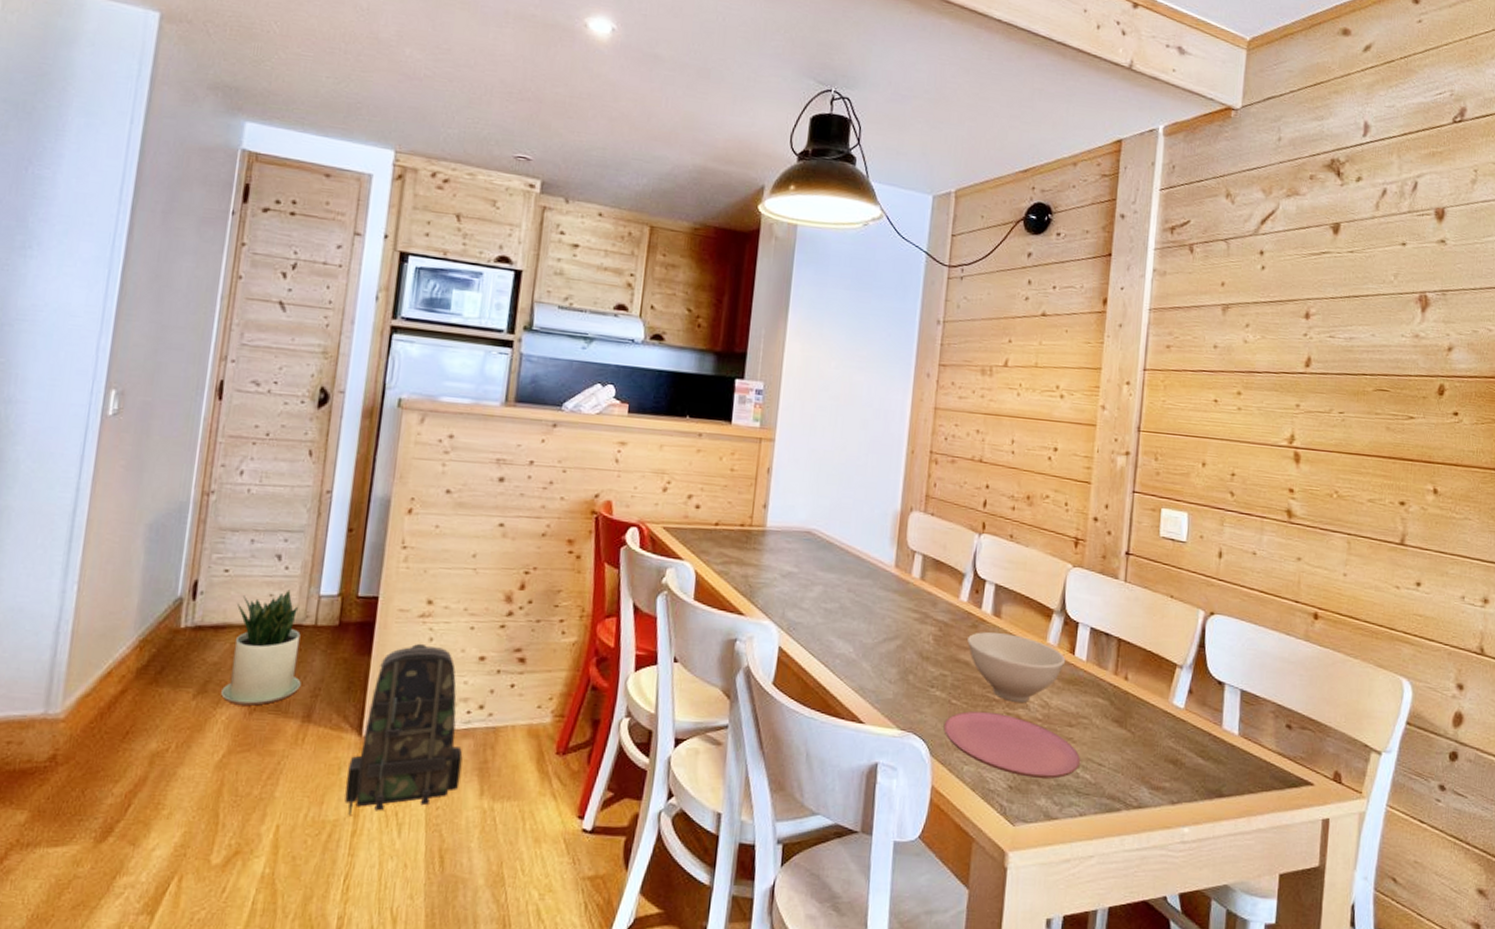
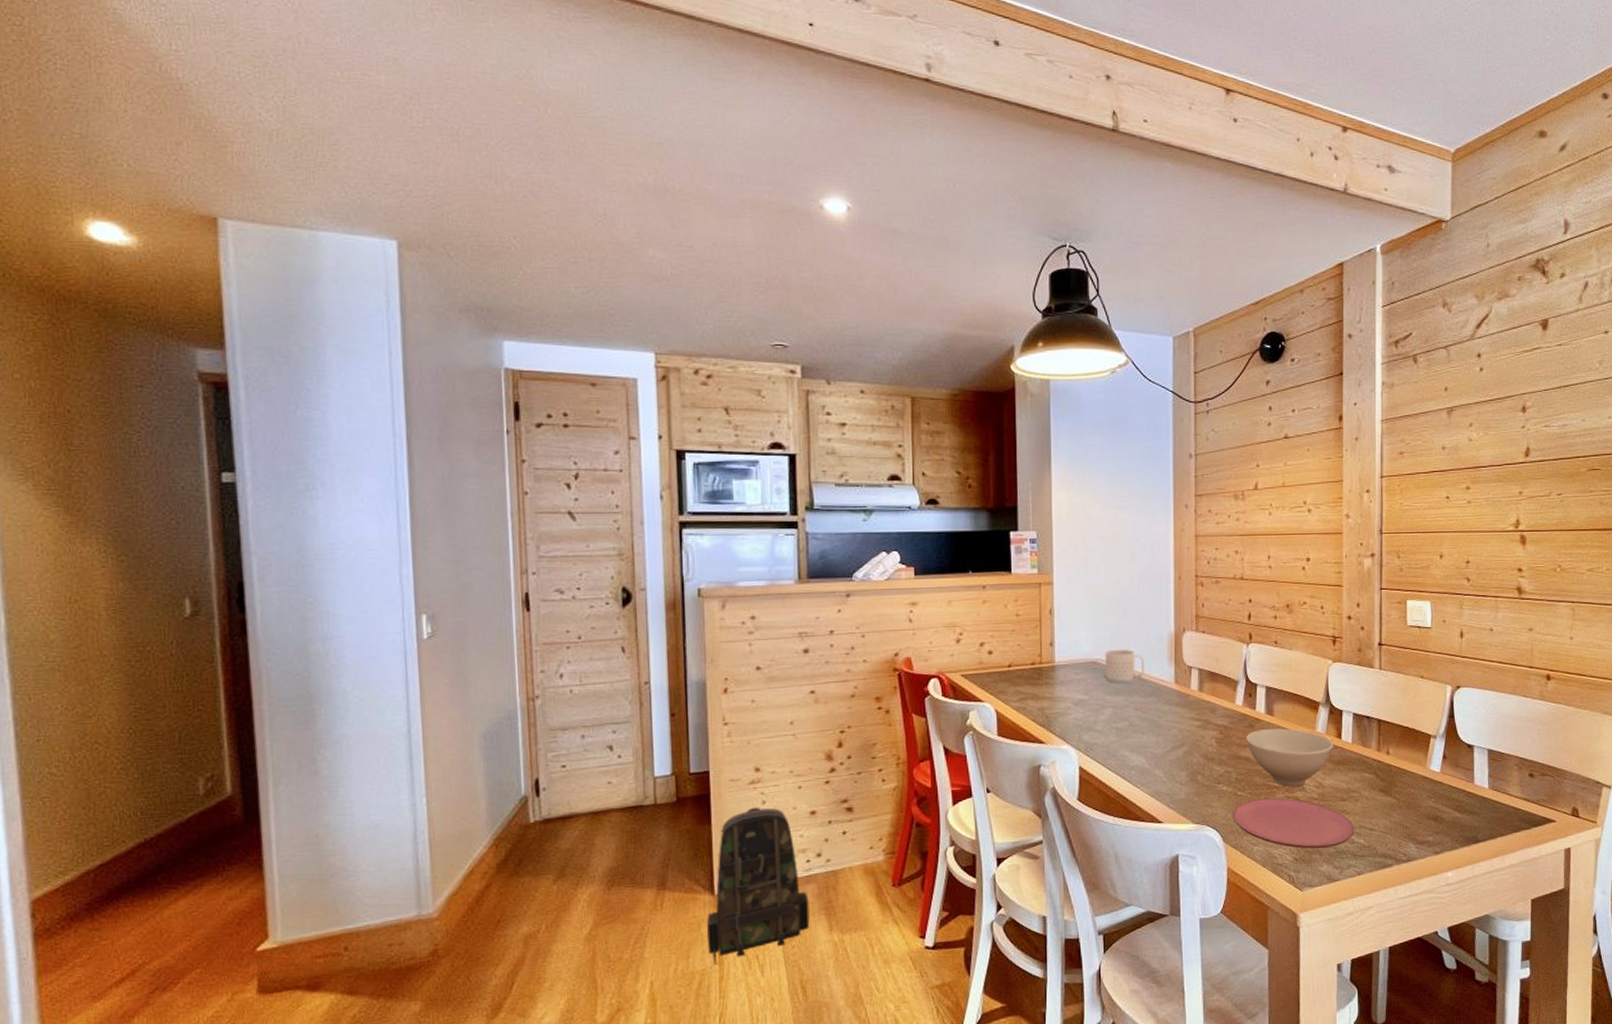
planter: present [221,589,301,706] -> none [578,776,651,883]
mug: none [819,520,864,562] -> present [1104,648,1144,686]

